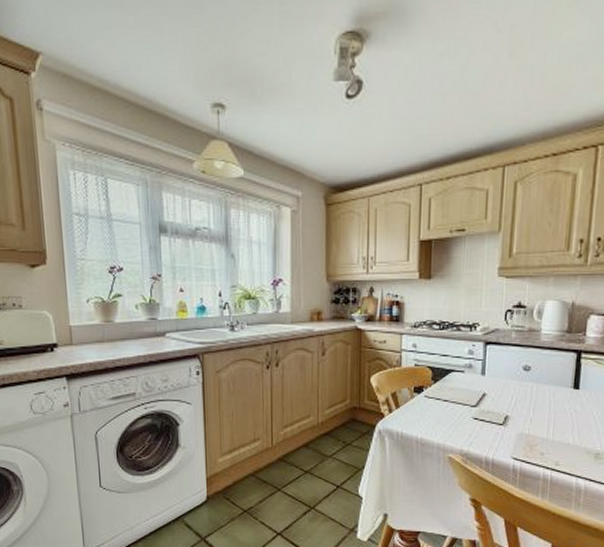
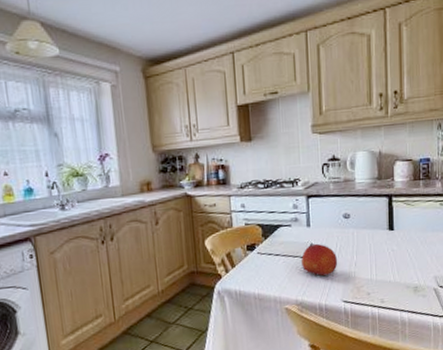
fruit: none [470,393,512,429] -> present [300,243,338,277]

